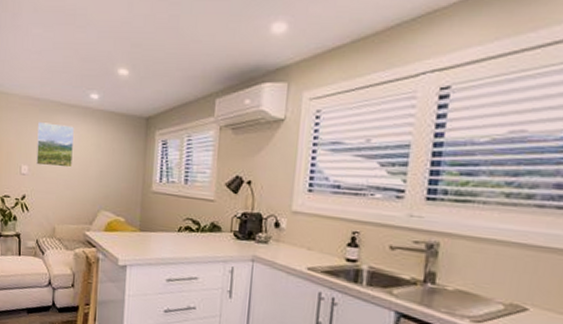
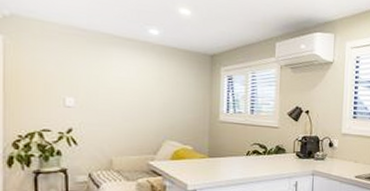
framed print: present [36,122,74,168] -> none [84,53,132,100]

